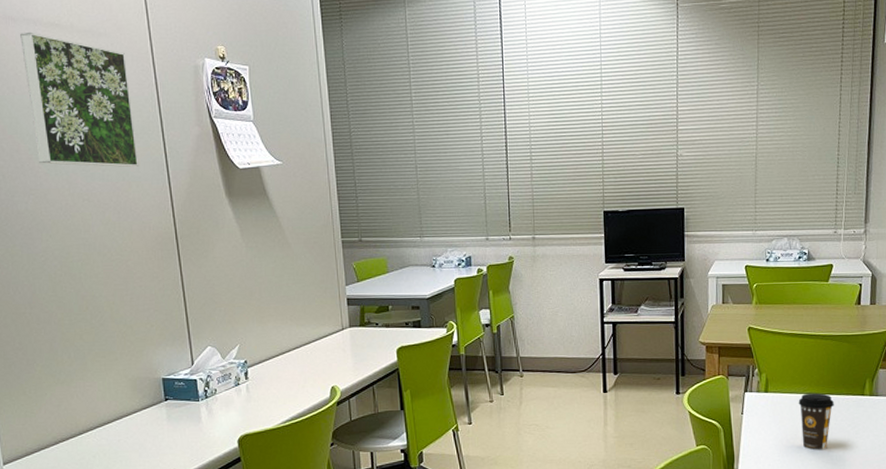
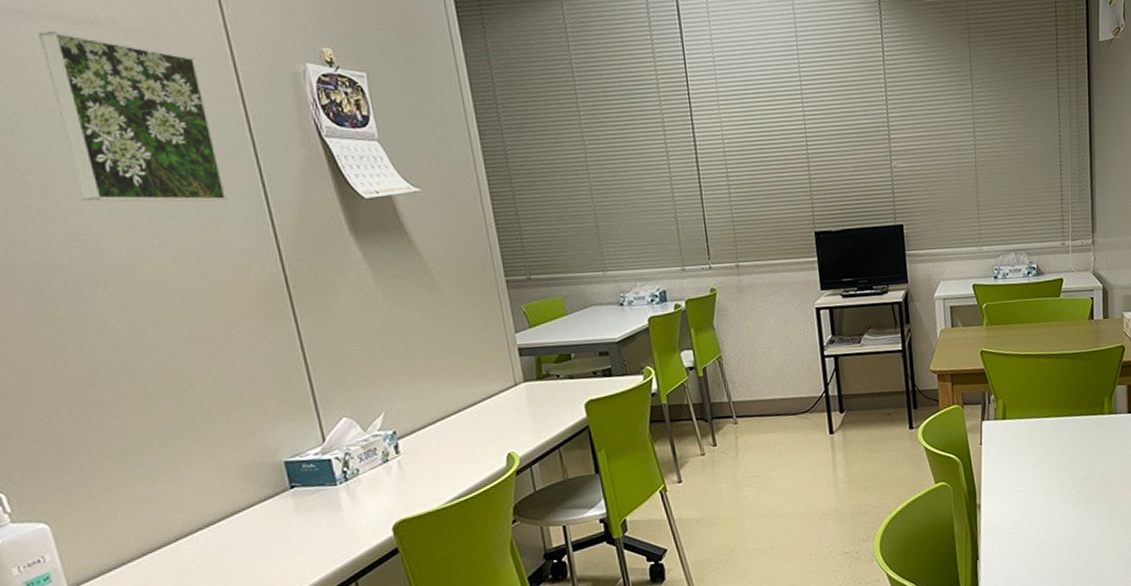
coffee cup: present [798,392,834,451] -> none [1038,415,1074,477]

